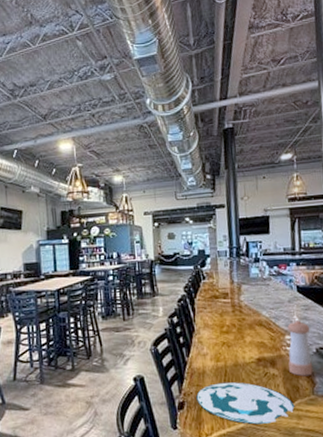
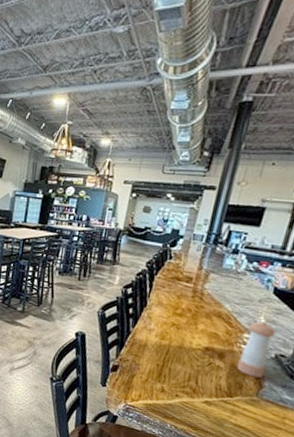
plate: present [196,382,295,425] -> none [131,357,233,409]

